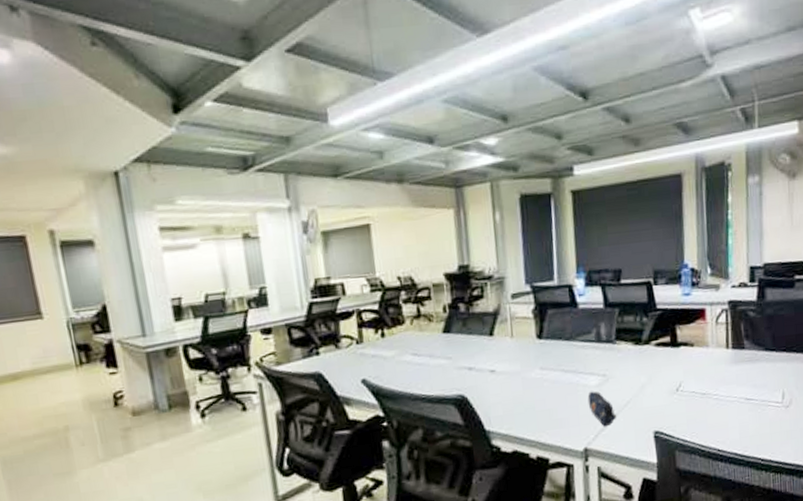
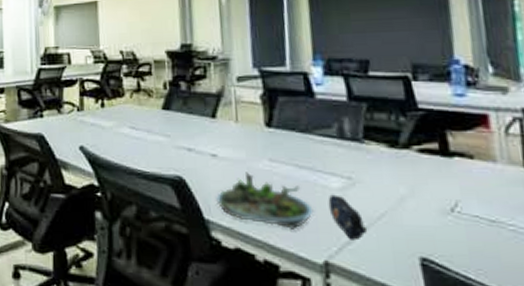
succulent planter: none [495,382,576,427] -> present [216,172,314,230]

